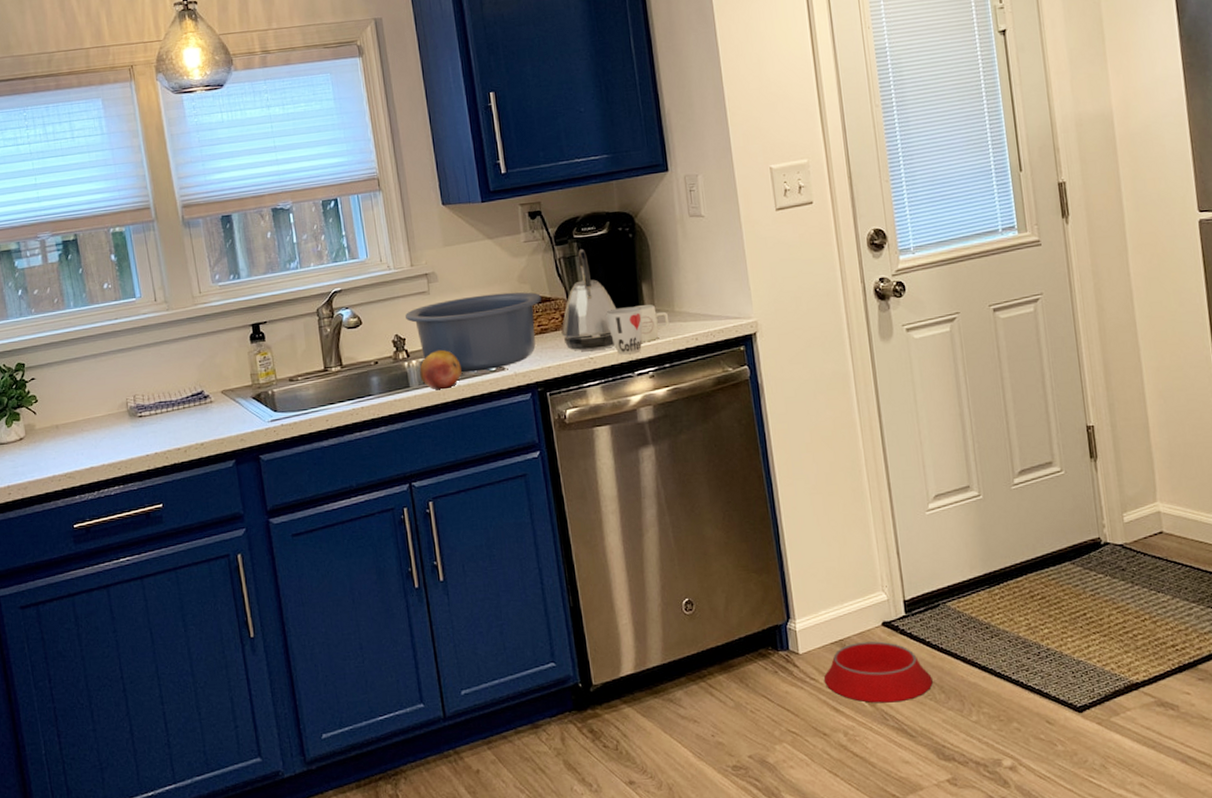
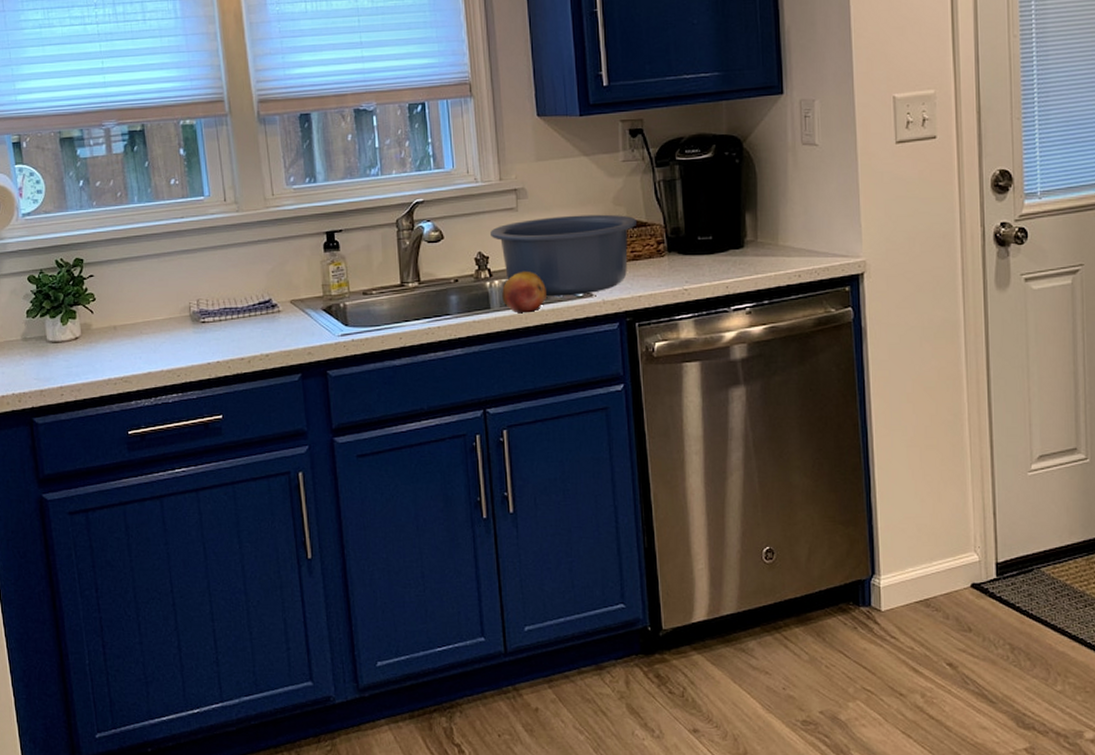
kettle: present [561,248,617,351] -> none [655,172,717,282]
cup: present [606,306,644,355] -> none [704,237,744,288]
mug: present [634,304,670,342] -> none [735,236,772,275]
pet bowl: present [824,641,933,703] -> none [904,603,1019,667]

